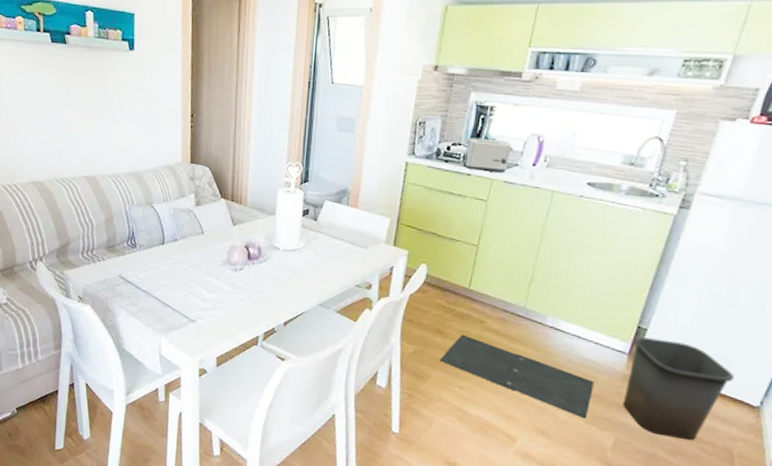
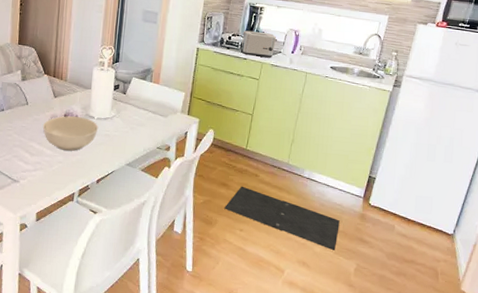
bowl: none [220,247,285,288] -> present [42,116,99,151]
waste bin: present [622,337,734,440] -> none [361,184,435,263]

